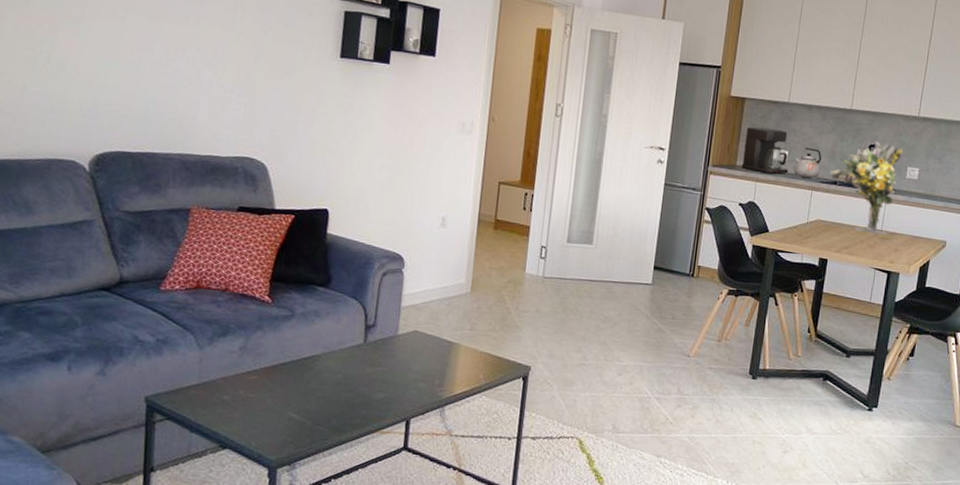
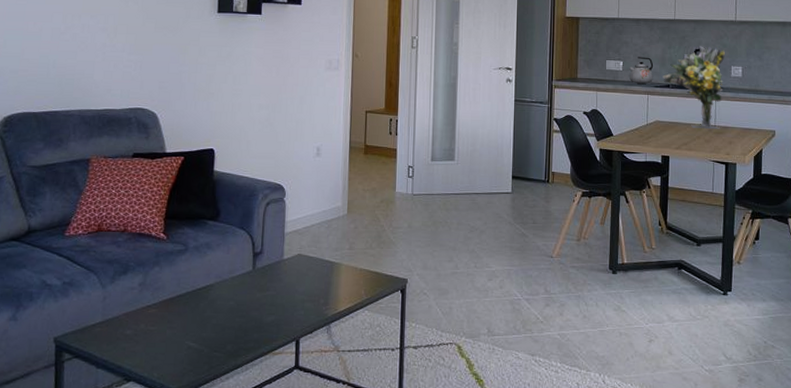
coffee maker: present [741,127,789,174] -> none [582,42,625,83]

